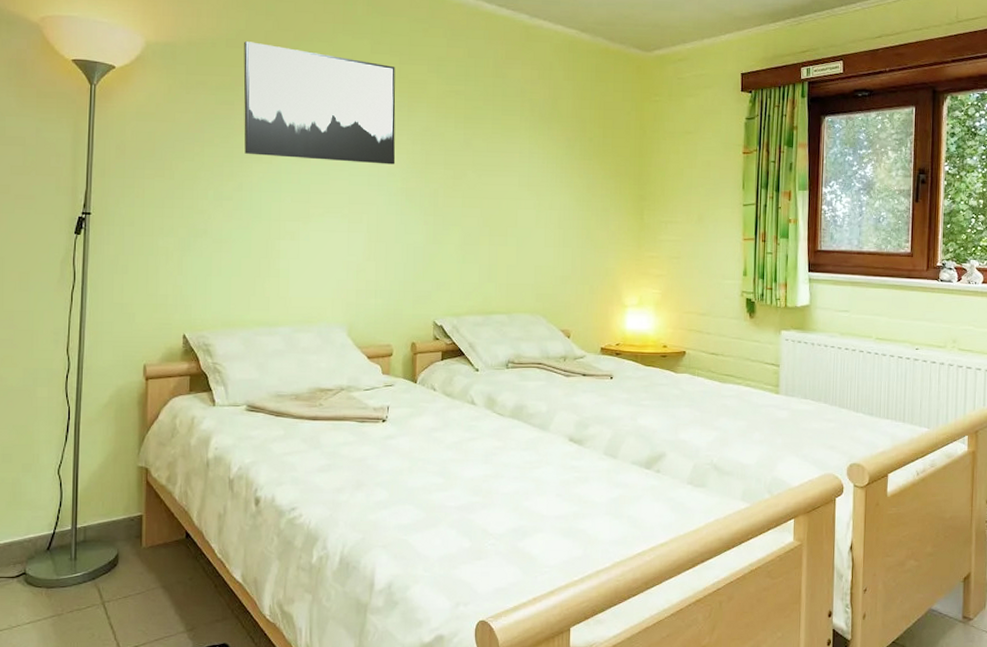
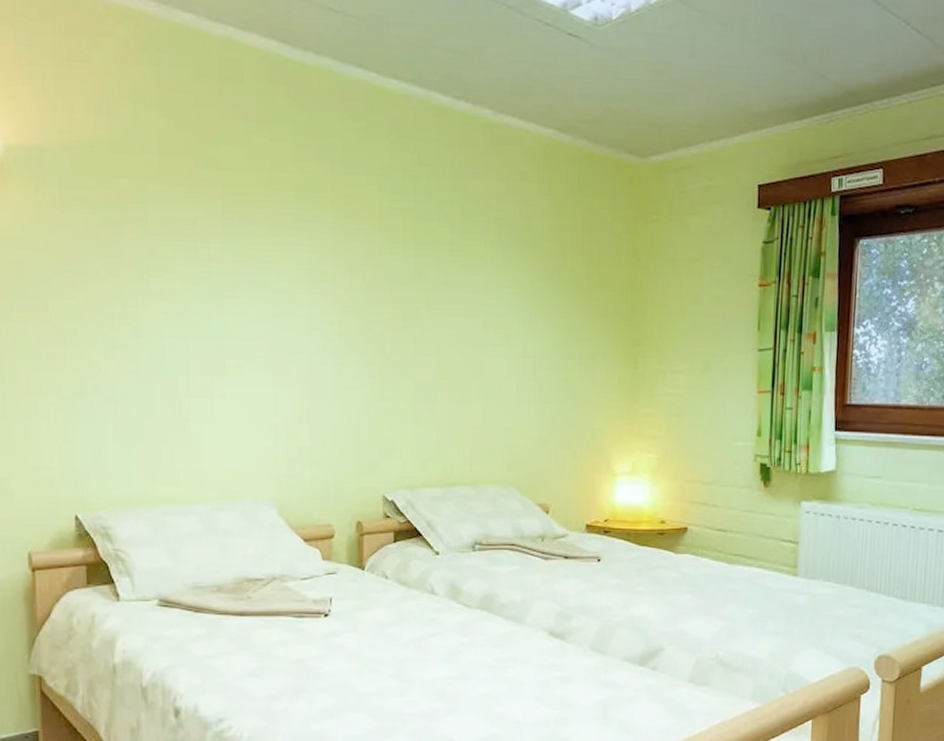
wall art: present [243,41,396,165] -> none [131,144,330,303]

